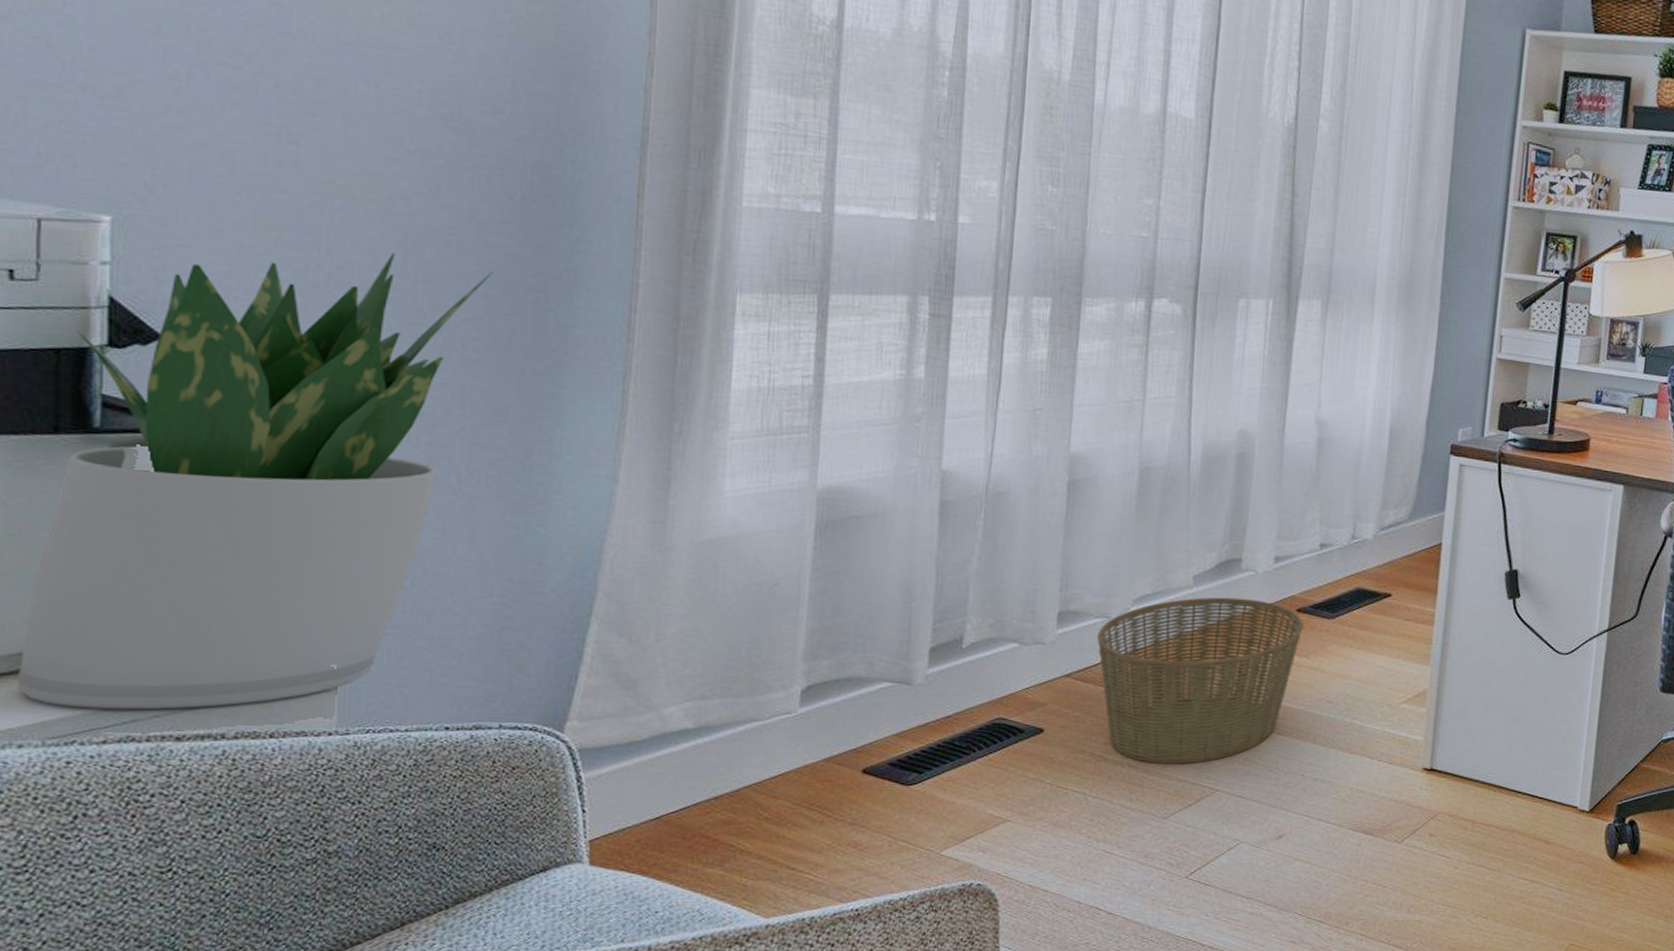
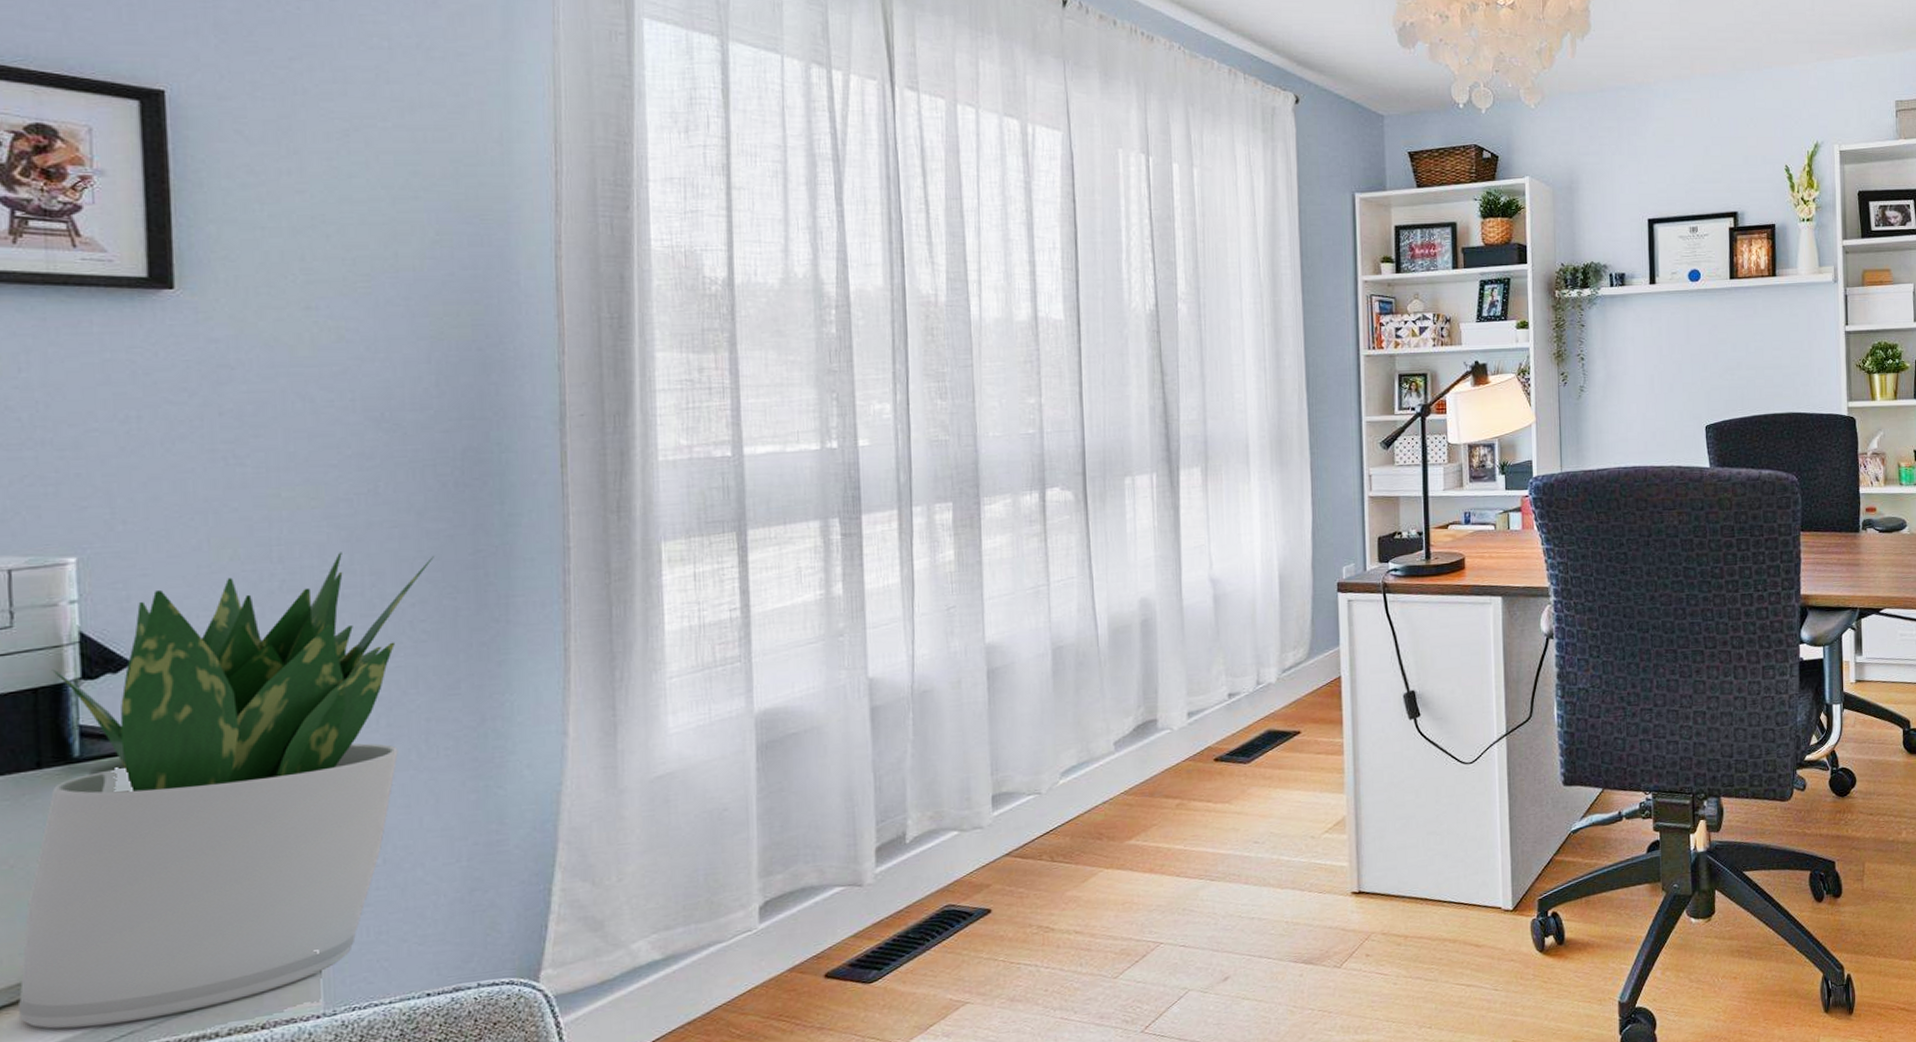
basket: present [1097,597,1304,764] -> none [1031,755,1222,927]

